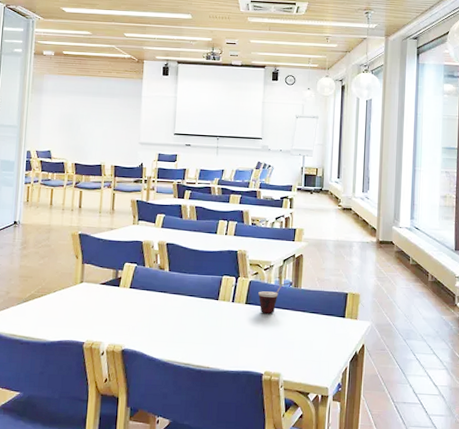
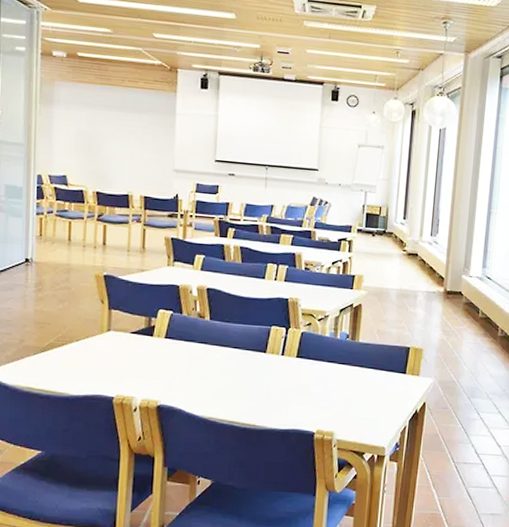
cup: present [258,281,293,314] -> none [311,333,350,368]

